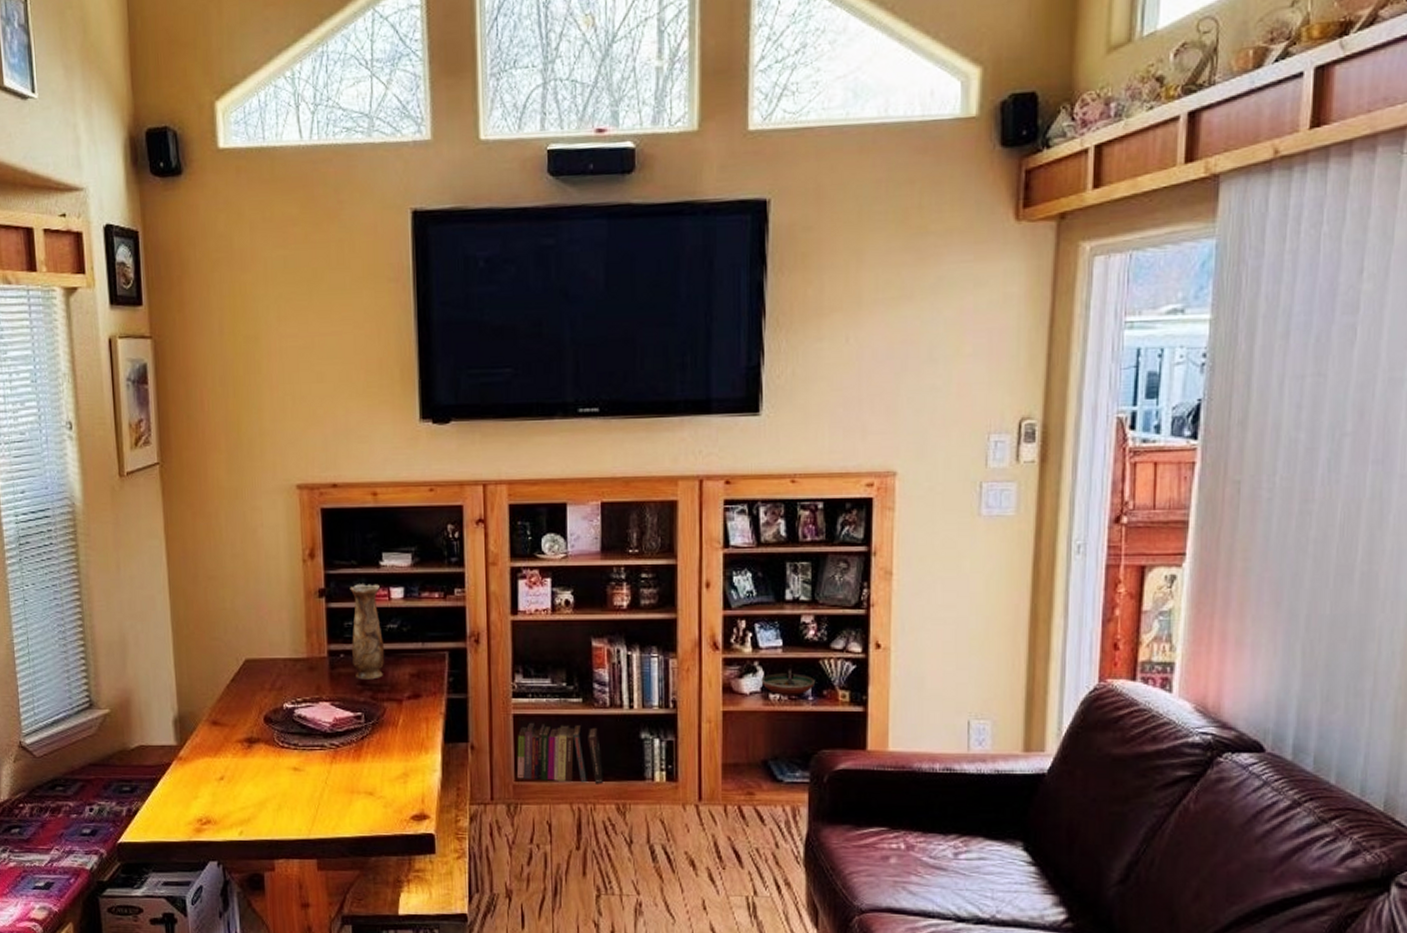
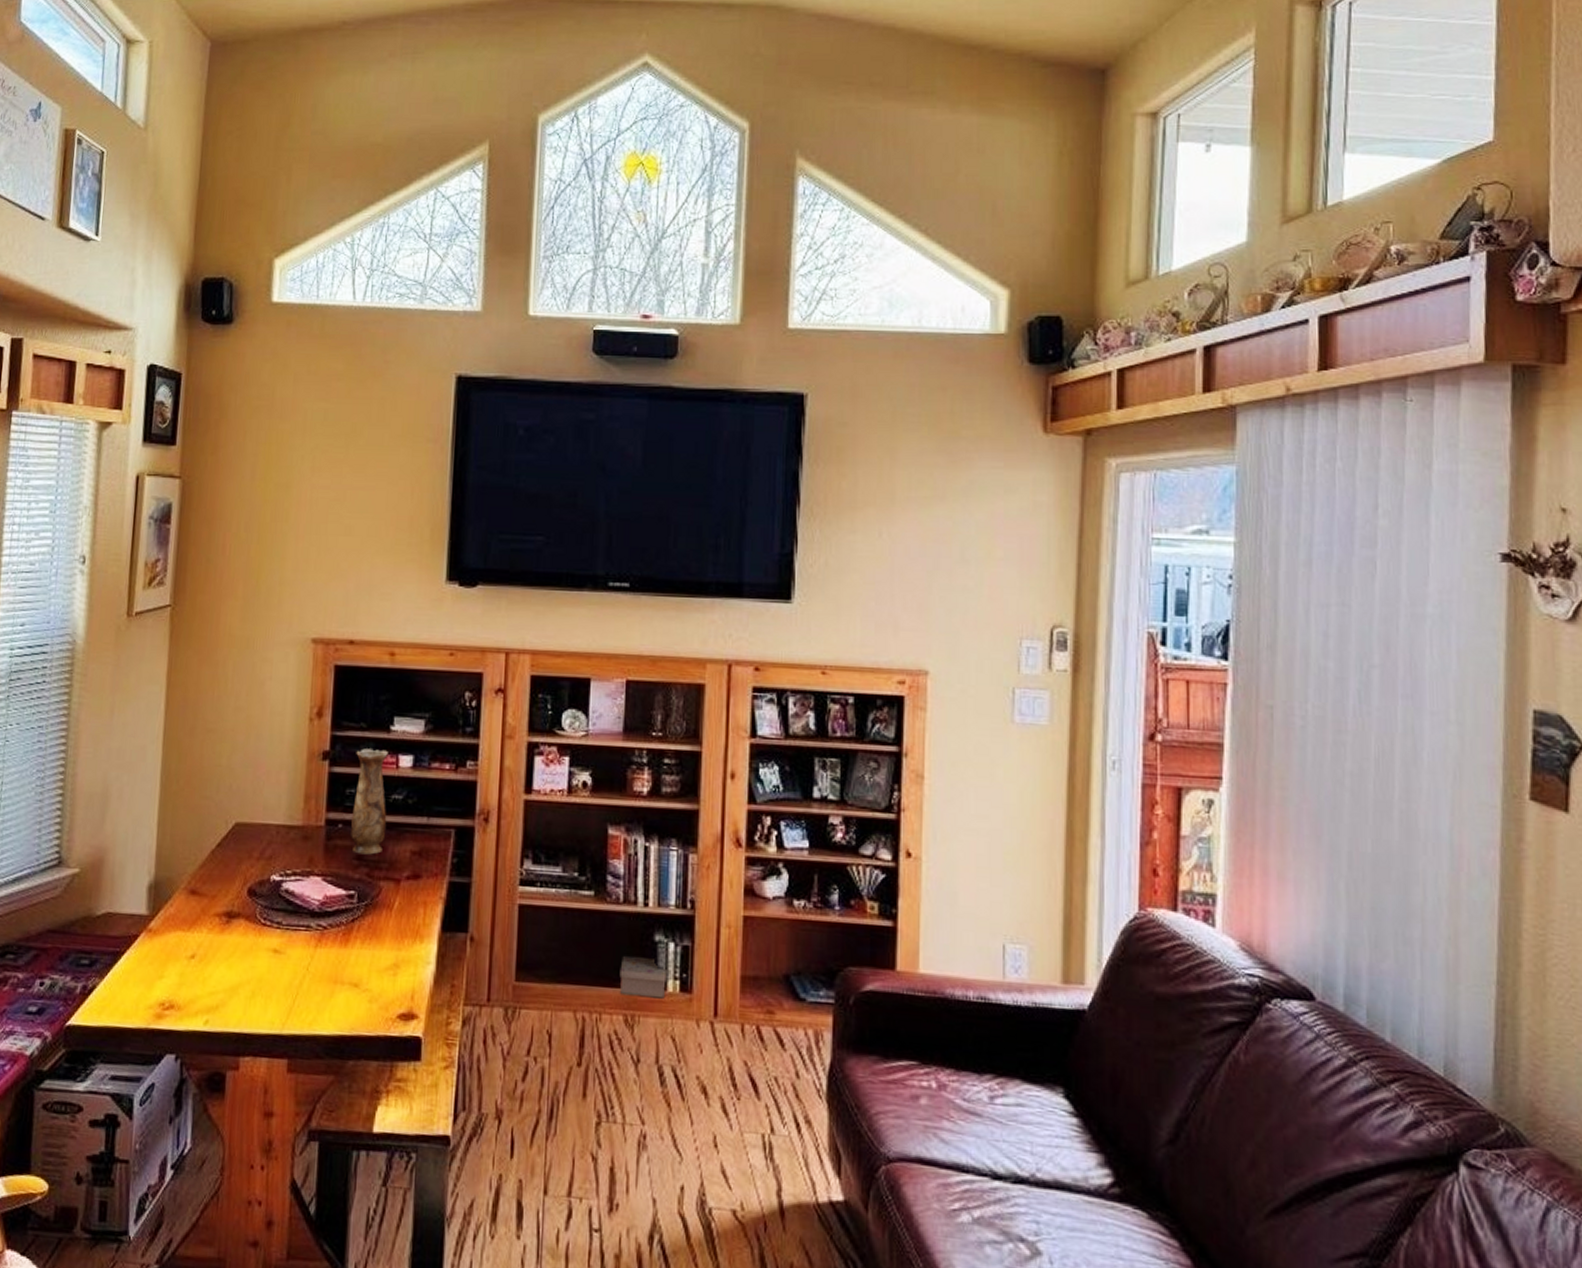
books: present [516,722,604,784] -> none [517,914,613,991]
decorative box: none [610,752,654,788] -> present [619,955,667,999]
decorative bowl: present [761,673,816,697] -> none [785,877,843,905]

